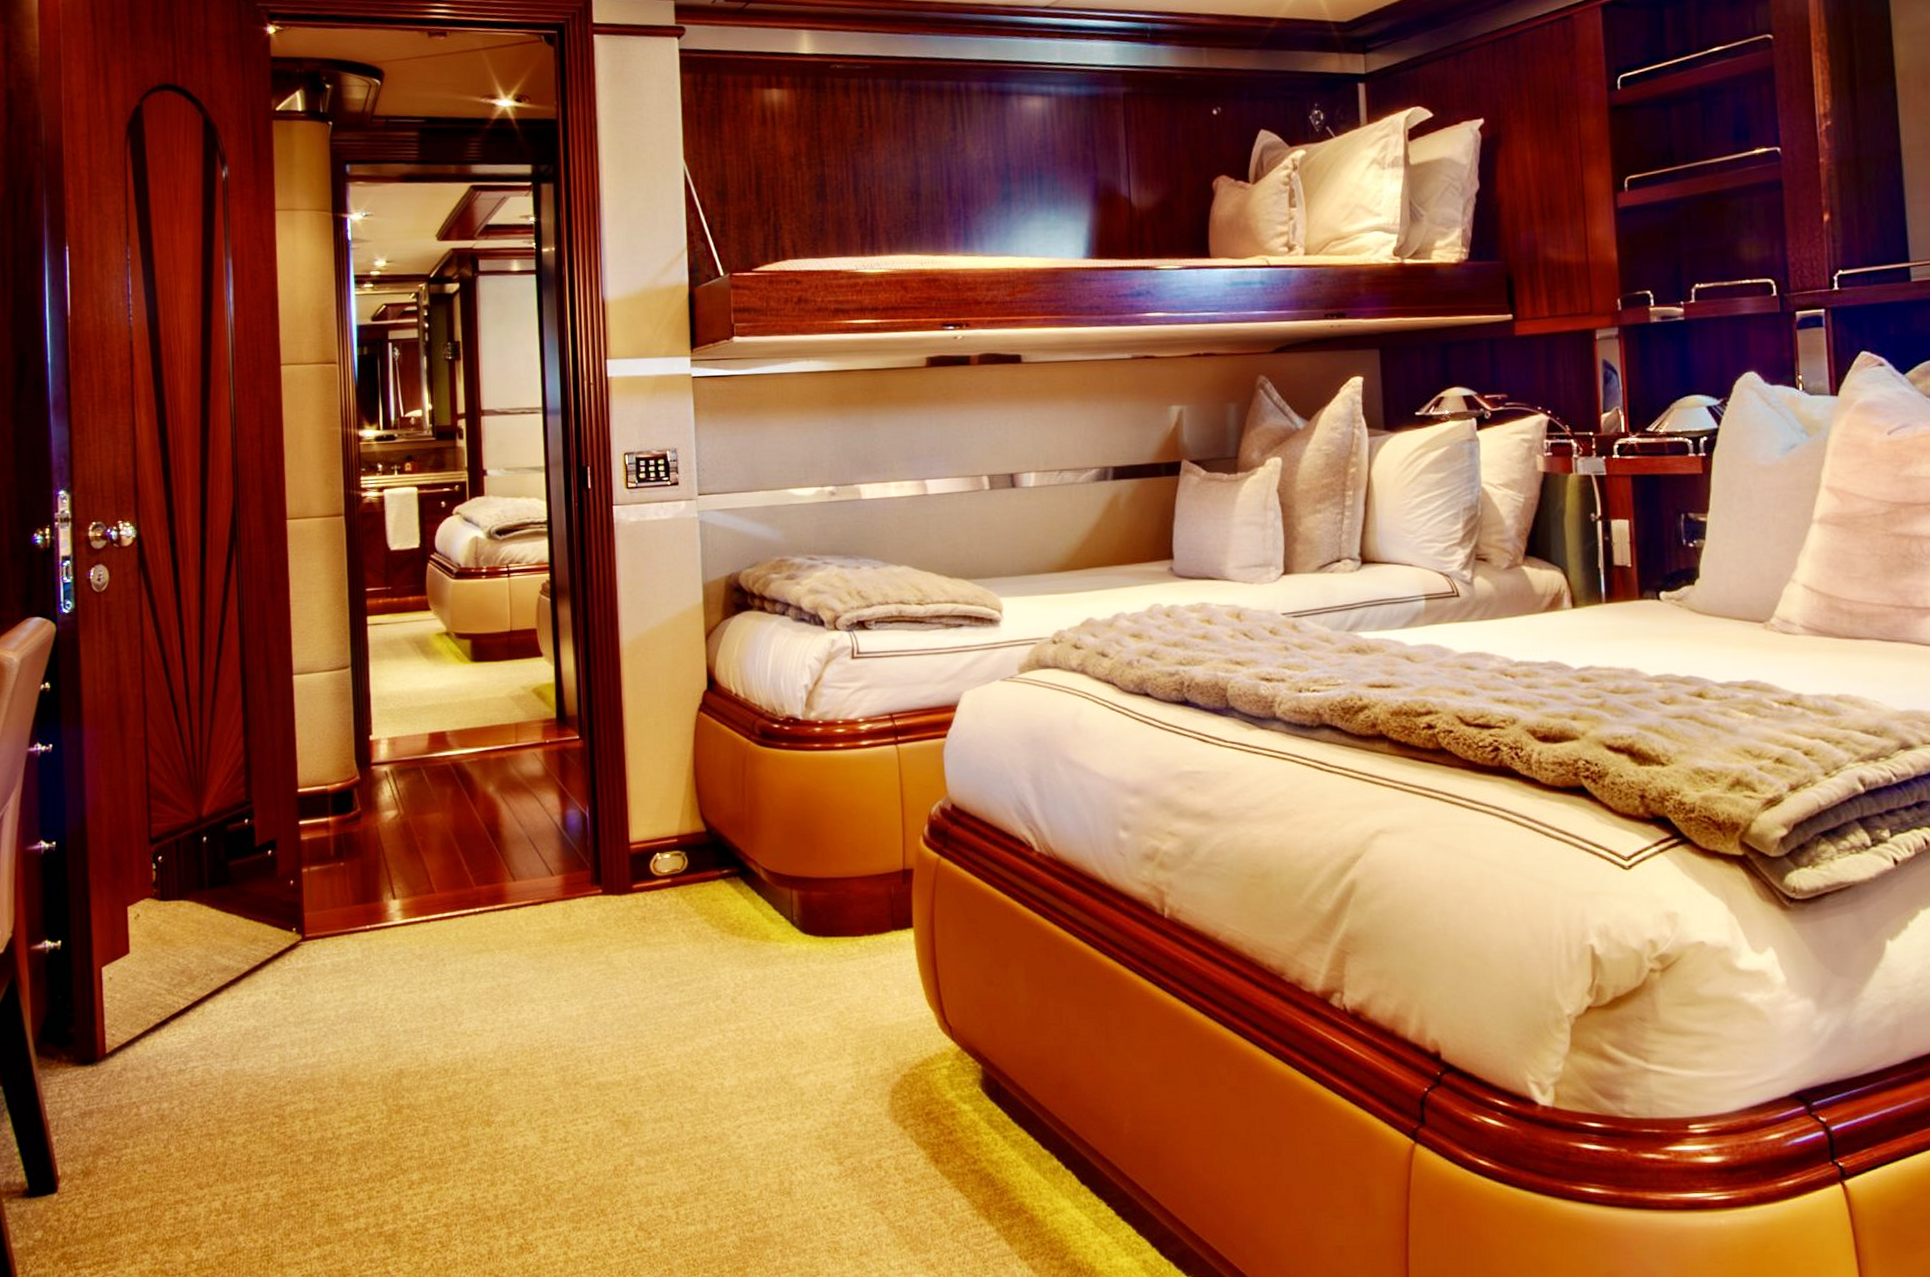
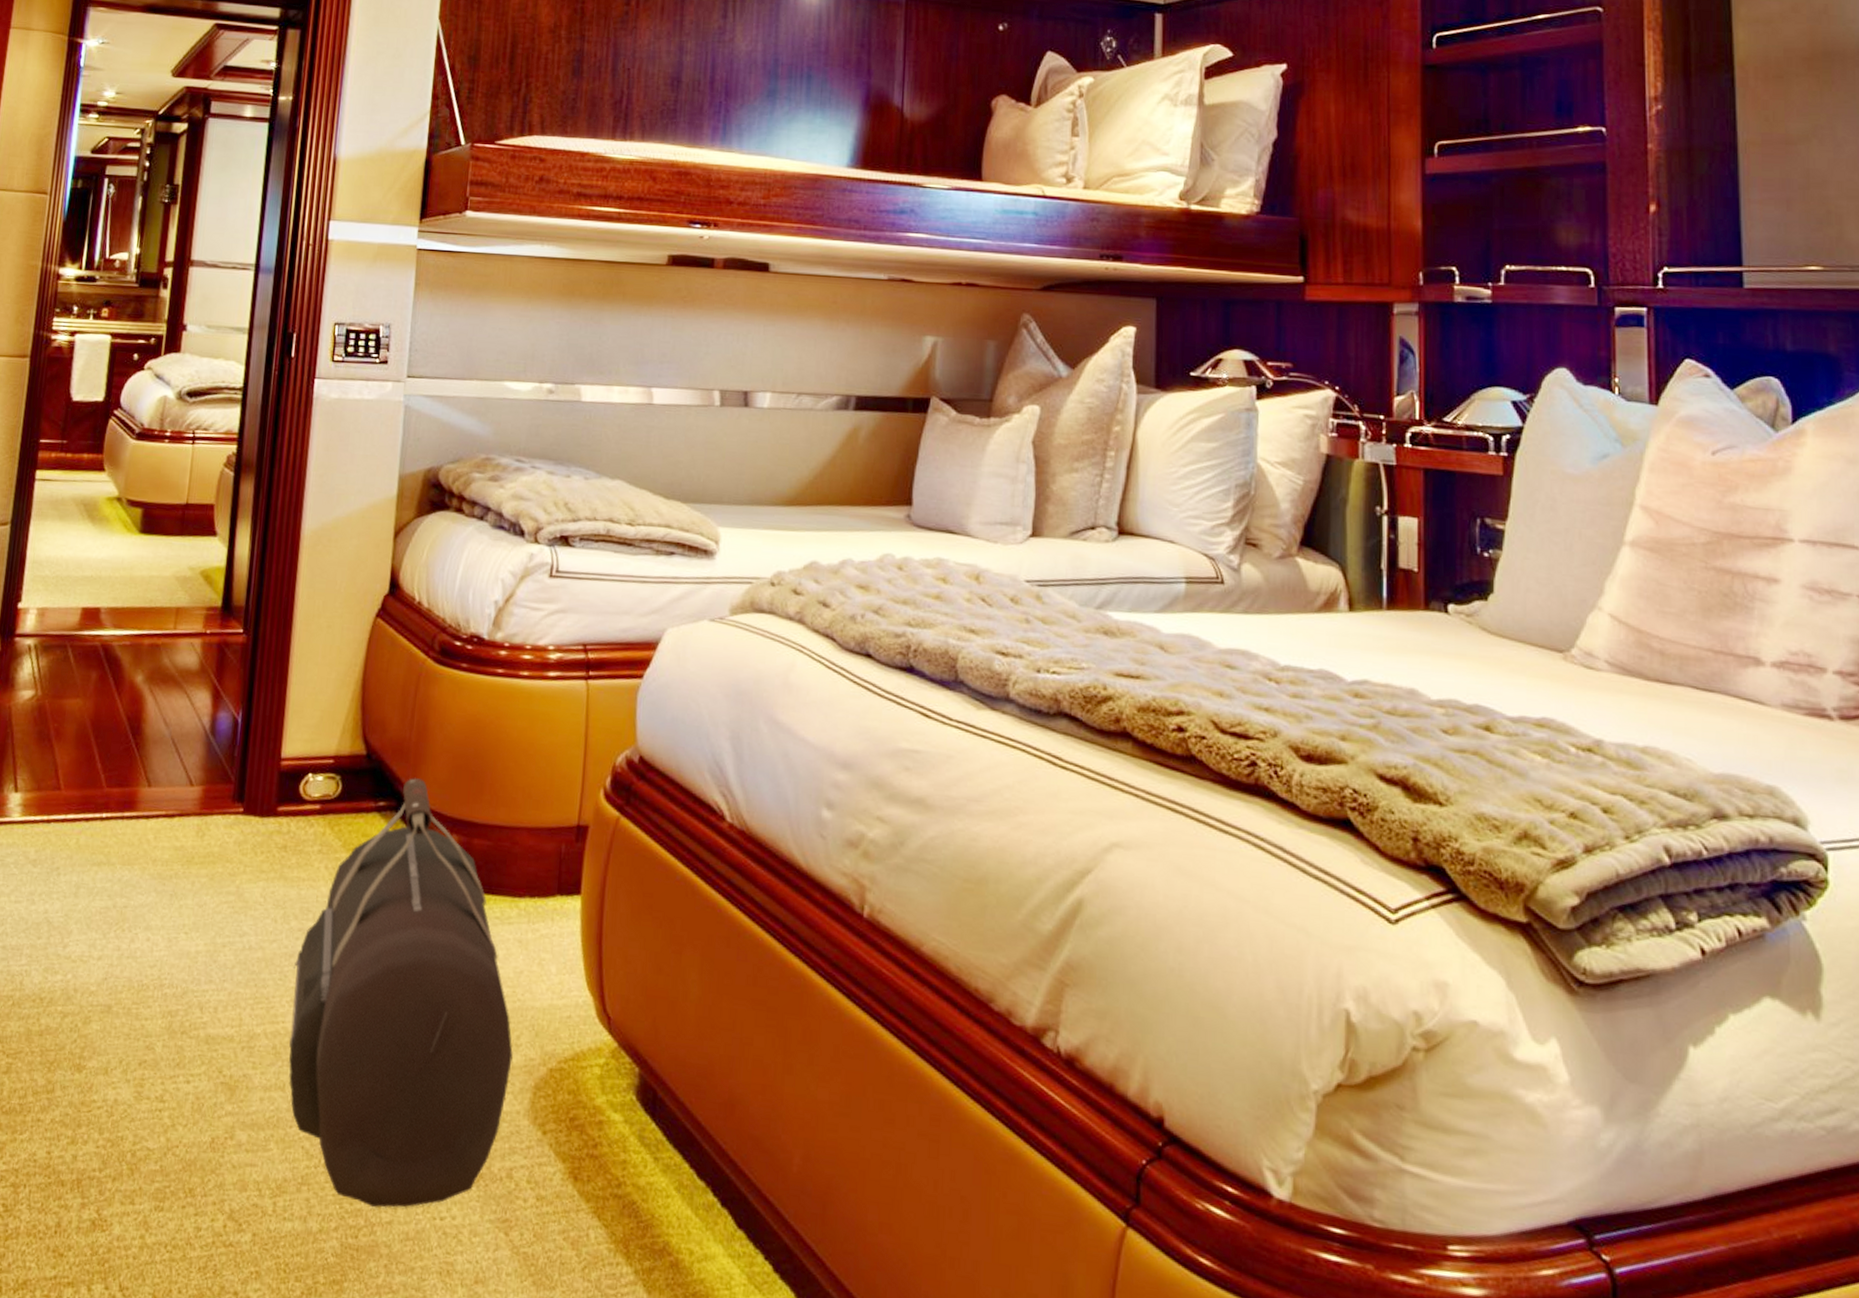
duffel bag: none [666,846,870,1205] -> present [289,778,513,1208]

